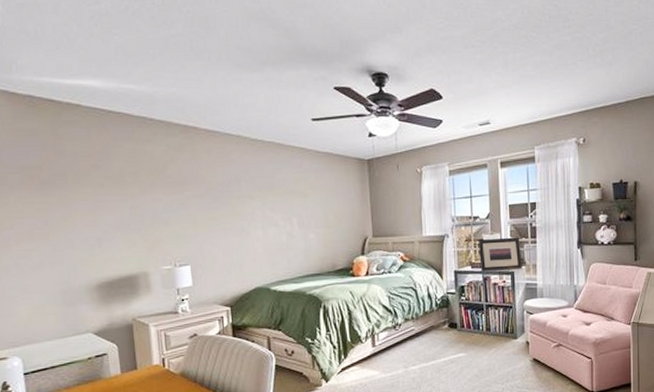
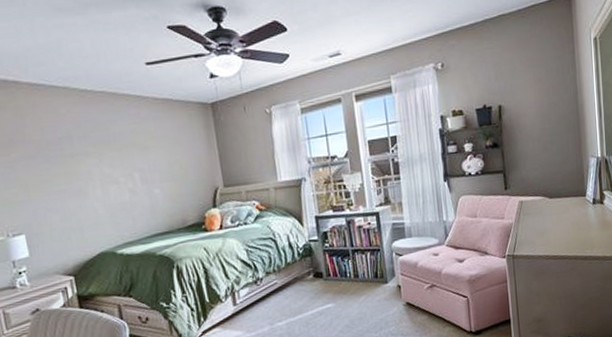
picture frame: present [478,237,522,272] -> none [337,174,387,215]

